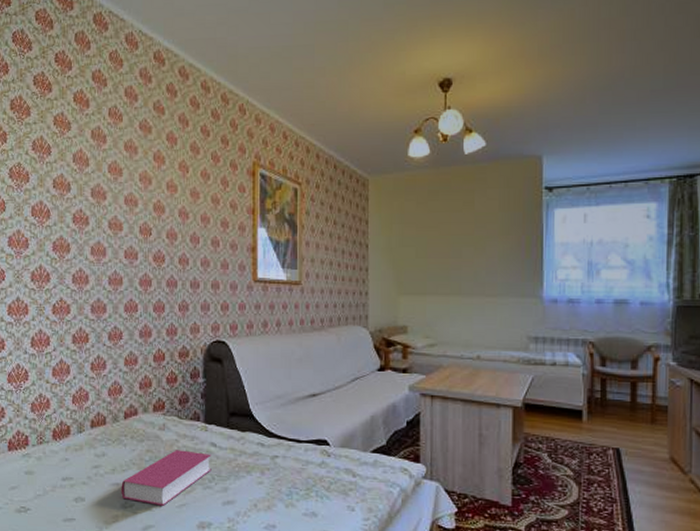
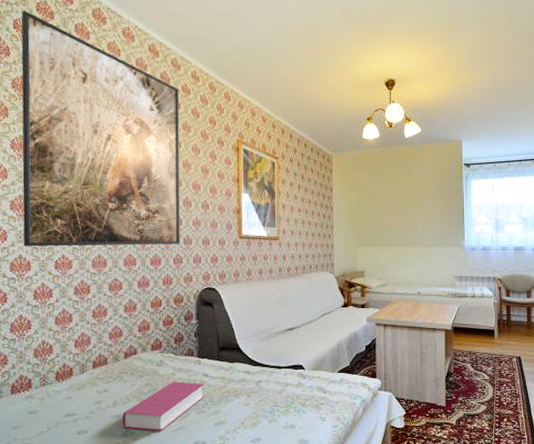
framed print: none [20,21,187,289] -> present [21,11,180,247]

